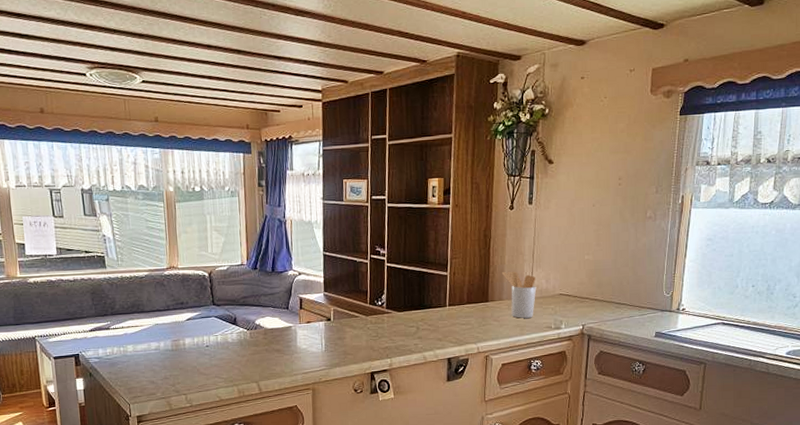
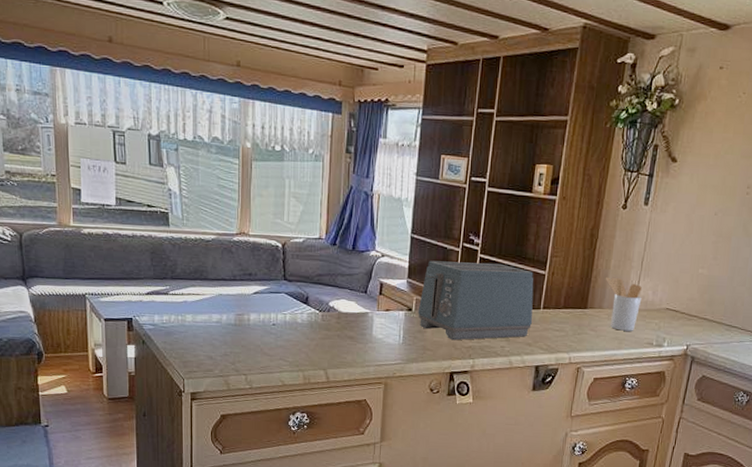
toaster: none [336,269,440,343] -> present [418,260,534,341]

